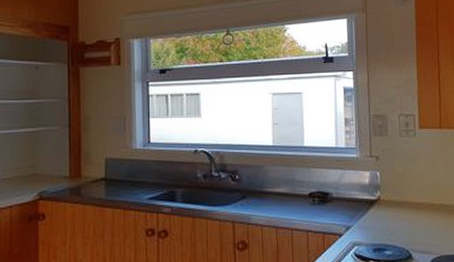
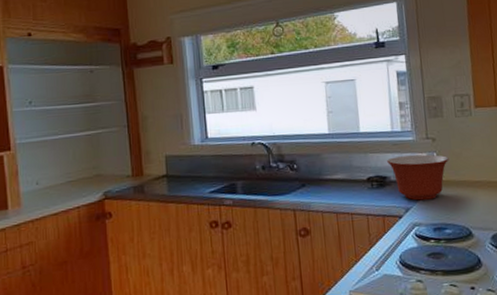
mixing bowl: none [330,172,392,219] -> present [387,154,449,201]

